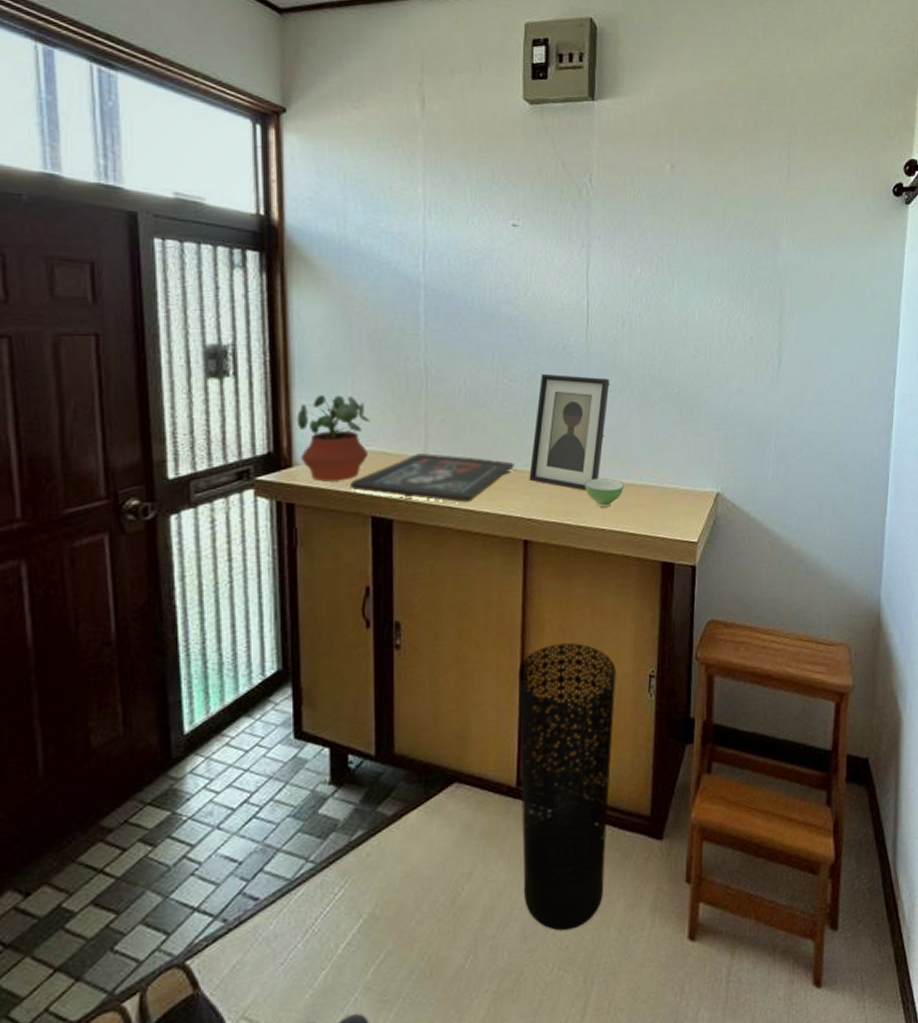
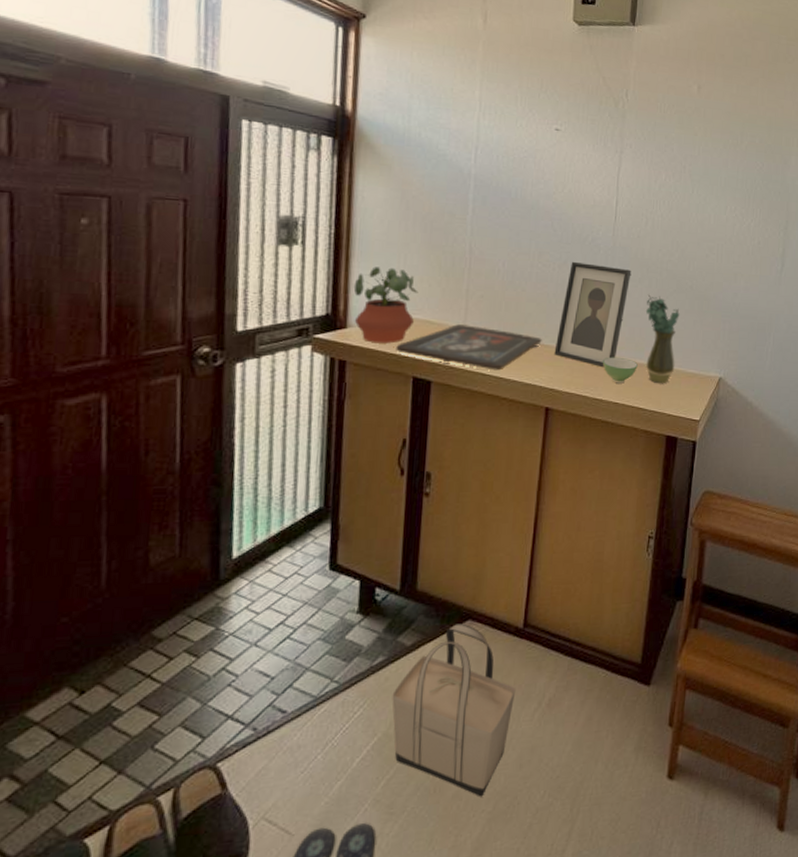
shopping bag: none [376,787,513,976] -> present [392,623,516,797]
umbrella stand: present [517,642,616,931] -> none [523,502,619,762]
vase: none [628,405,668,504] -> present [645,294,680,383]

